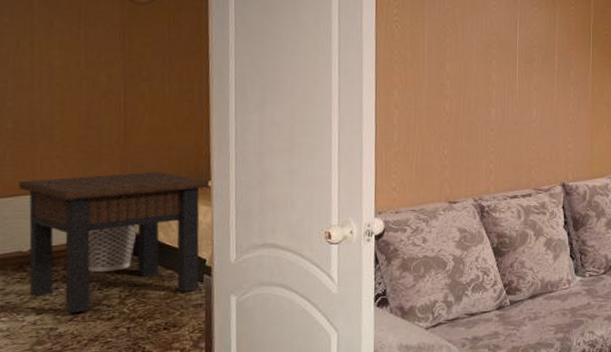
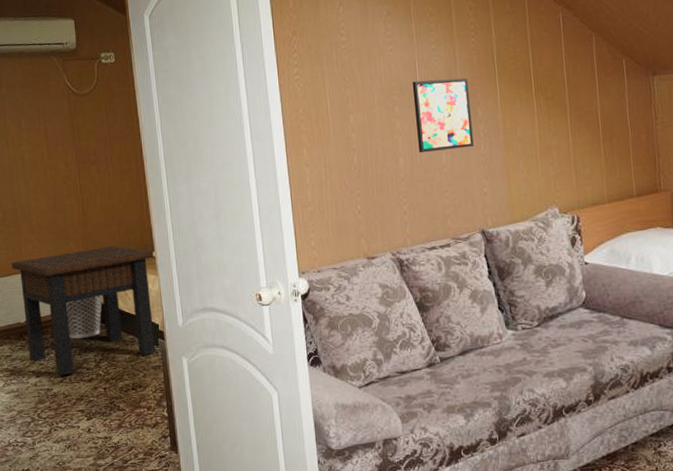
wall art: none [511,38,564,107] -> present [412,78,474,153]

